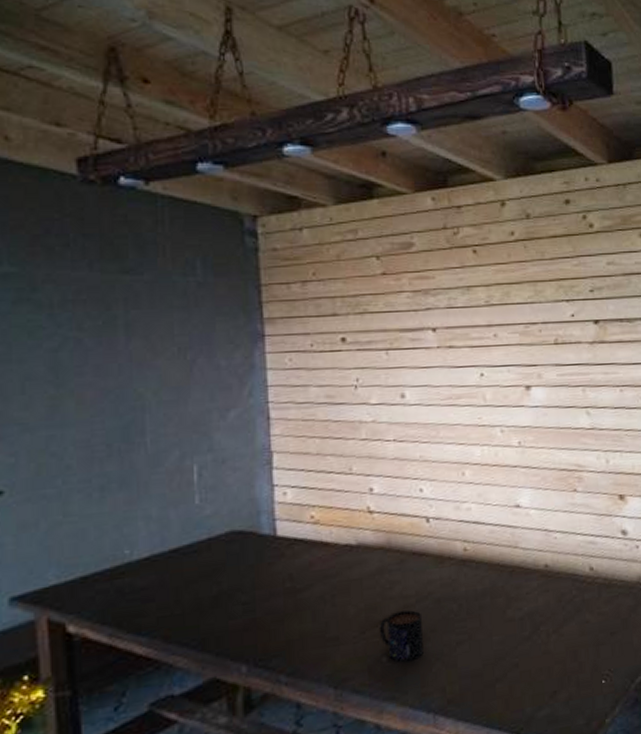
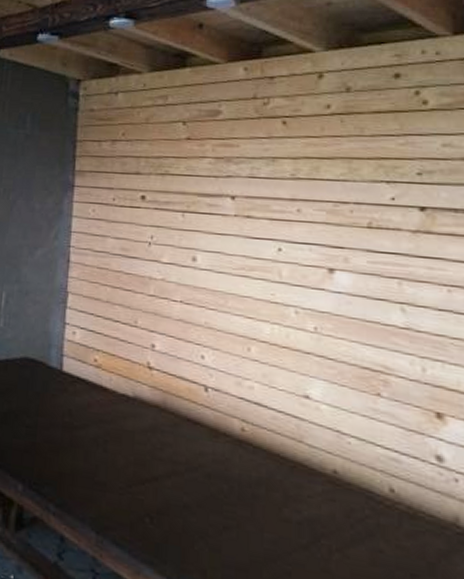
mug: present [378,610,423,662] -> none [145,475,189,531]

